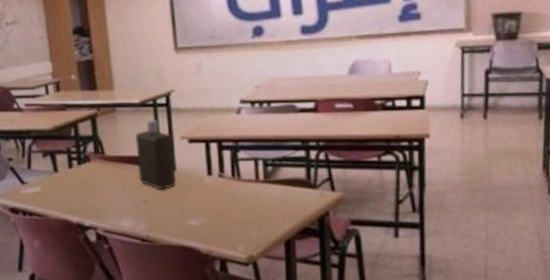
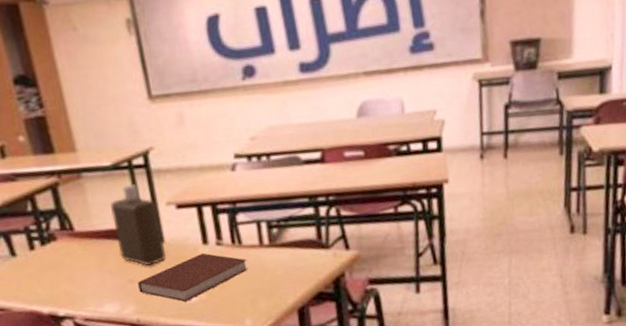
notebook: none [151,182,244,224] -> present [138,252,248,302]

